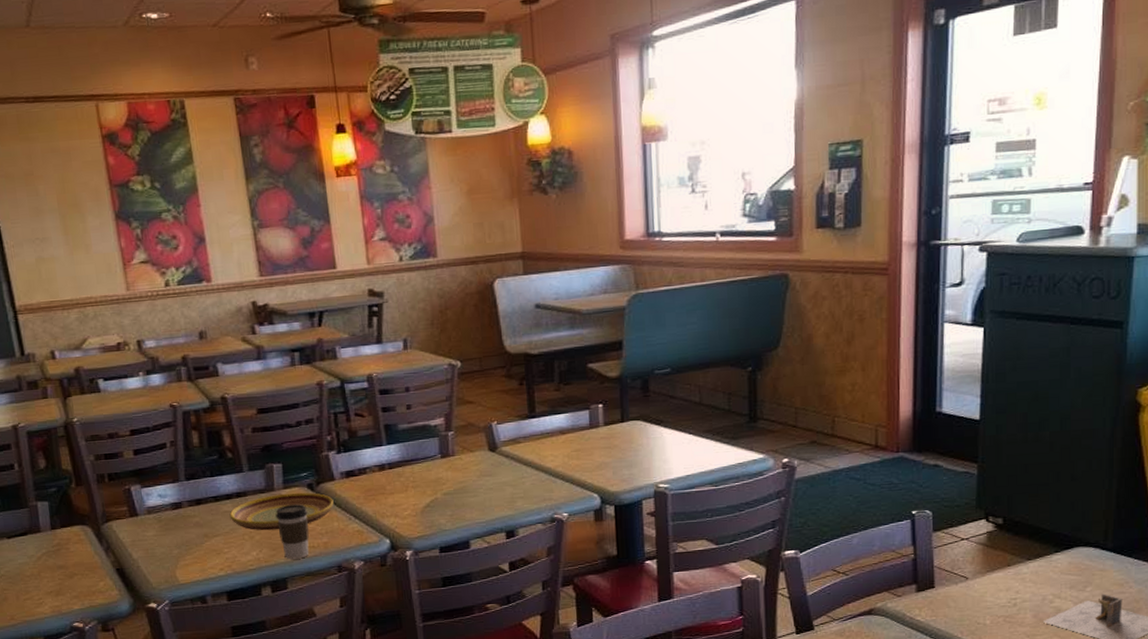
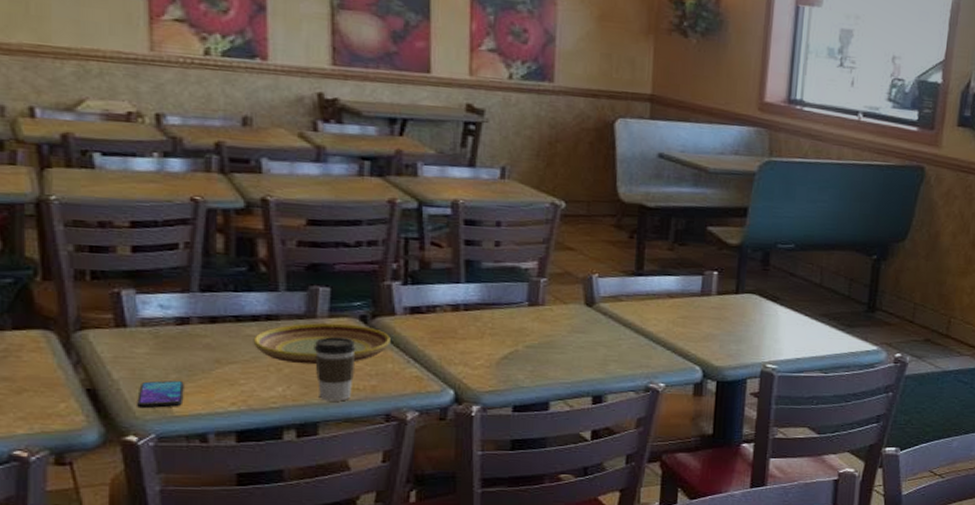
smartphone: none [152,555,186,581] -> present [137,380,184,409]

